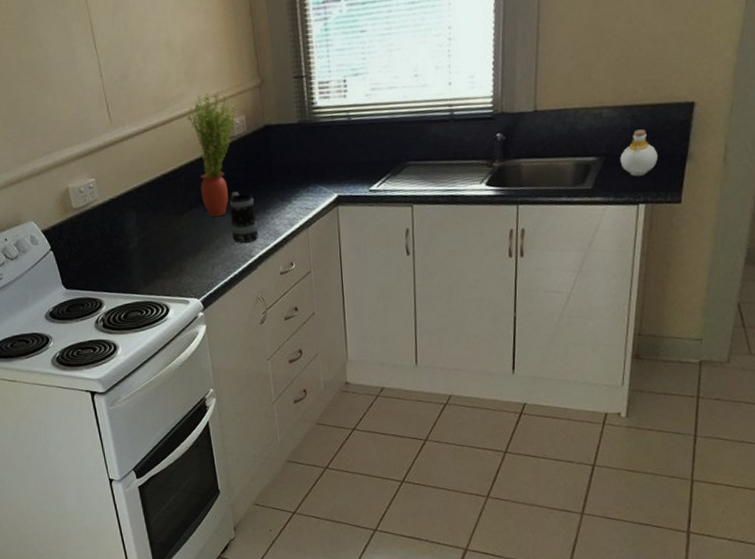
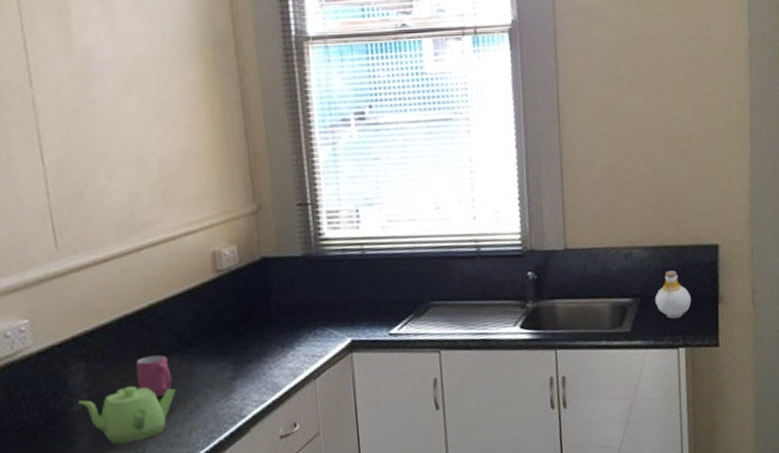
teapot: none [133,230,202,275] -> present [78,386,176,444]
mug: none [172,206,199,240] -> present [136,355,172,397]
potted plant: present [186,93,236,217] -> none [161,218,225,368]
mug: present [229,192,259,243] -> none [214,336,253,400]

